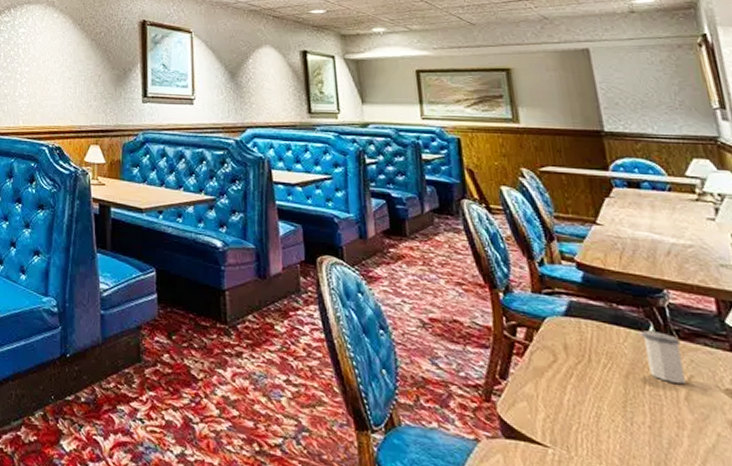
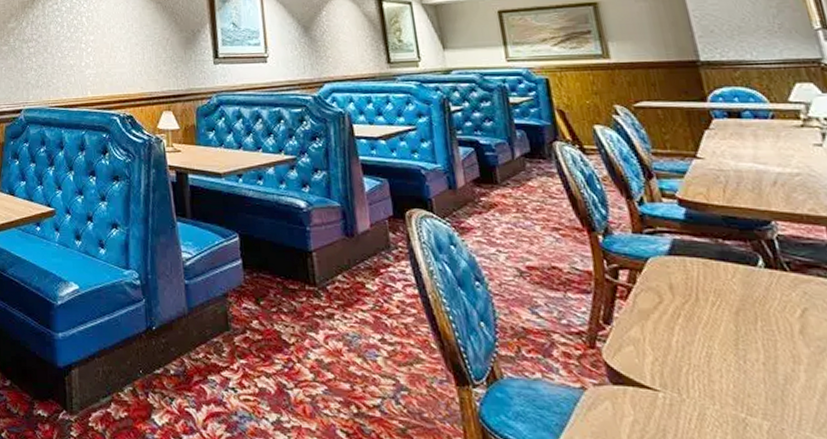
salt shaker: present [641,330,686,384] -> none [750,265,799,317]

